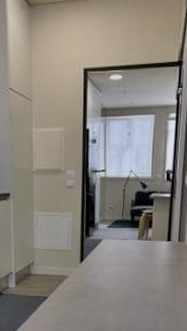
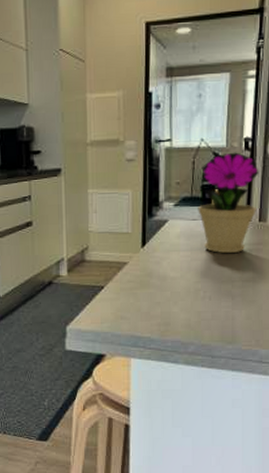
flower pot: none [128,182,178,268] -> present [198,152,259,253]

